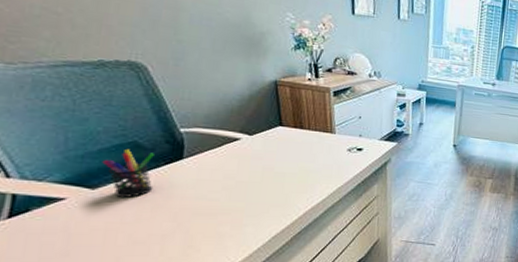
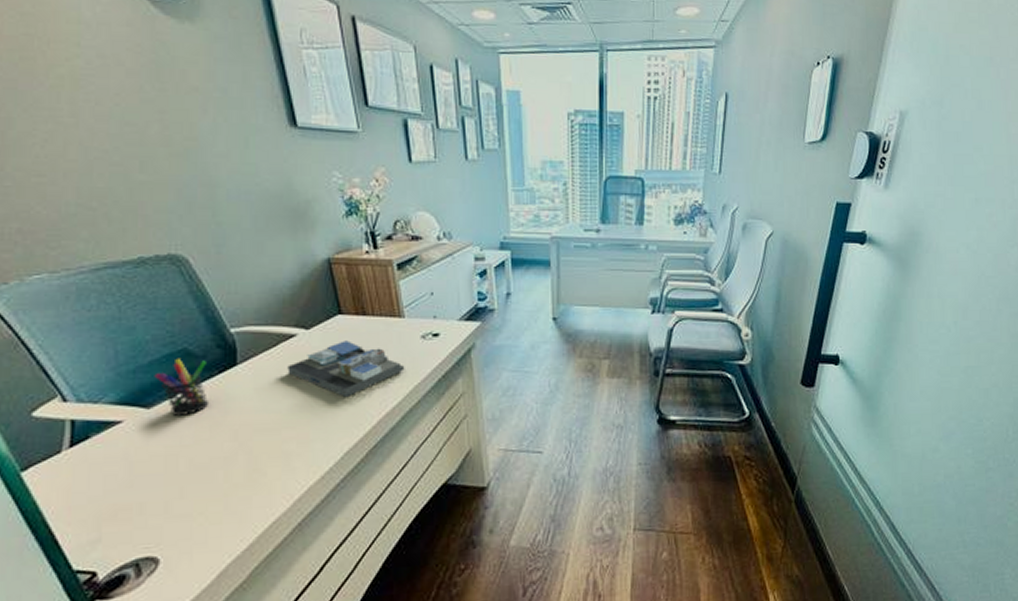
architectural model: none [229,147,332,193] -> present [287,340,405,398]

